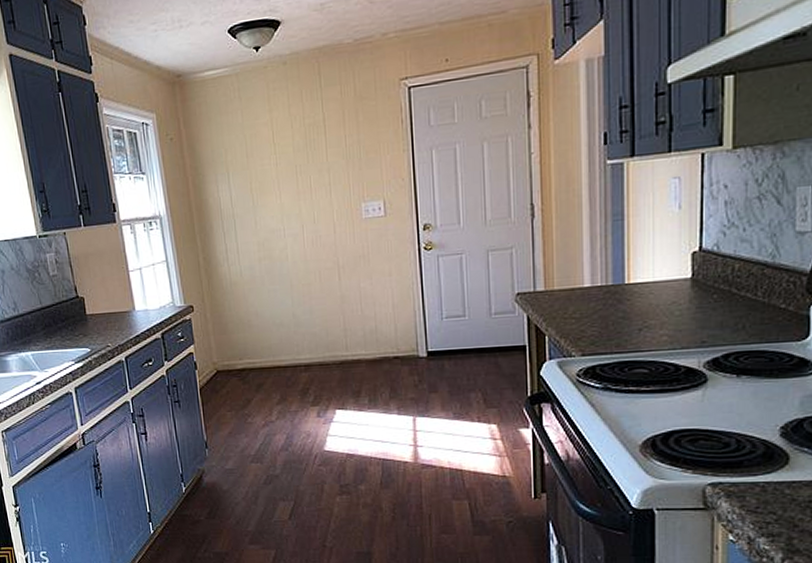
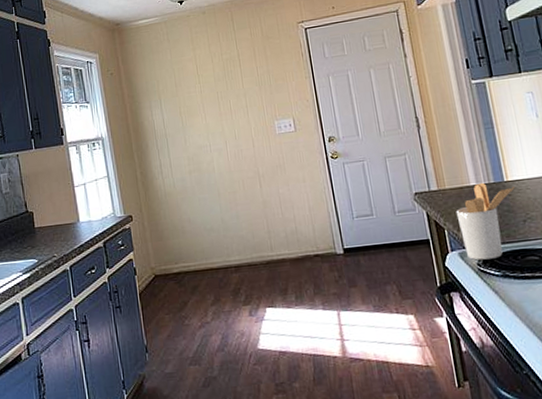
utensil holder: none [561,284,636,371] -> present [455,182,515,260]

